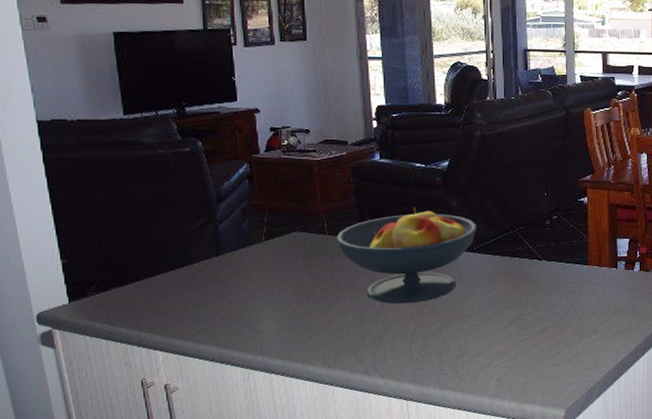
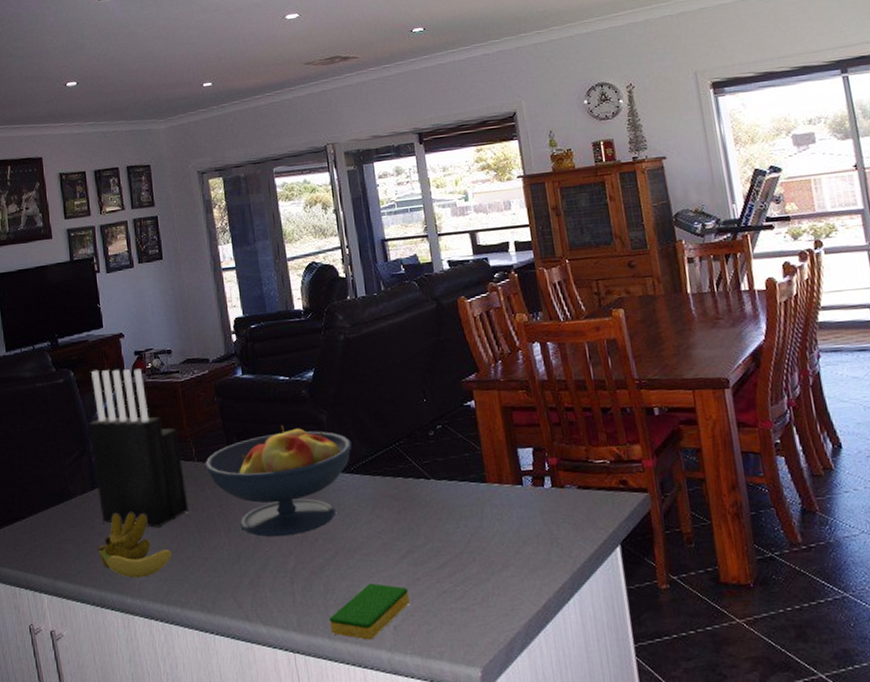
knife block: none [215,142,317,293] -> present [88,368,189,528]
banana: none [219,279,296,338] -> present [97,512,172,578]
dish sponge: none [442,344,512,389] -> present [330,583,409,640]

